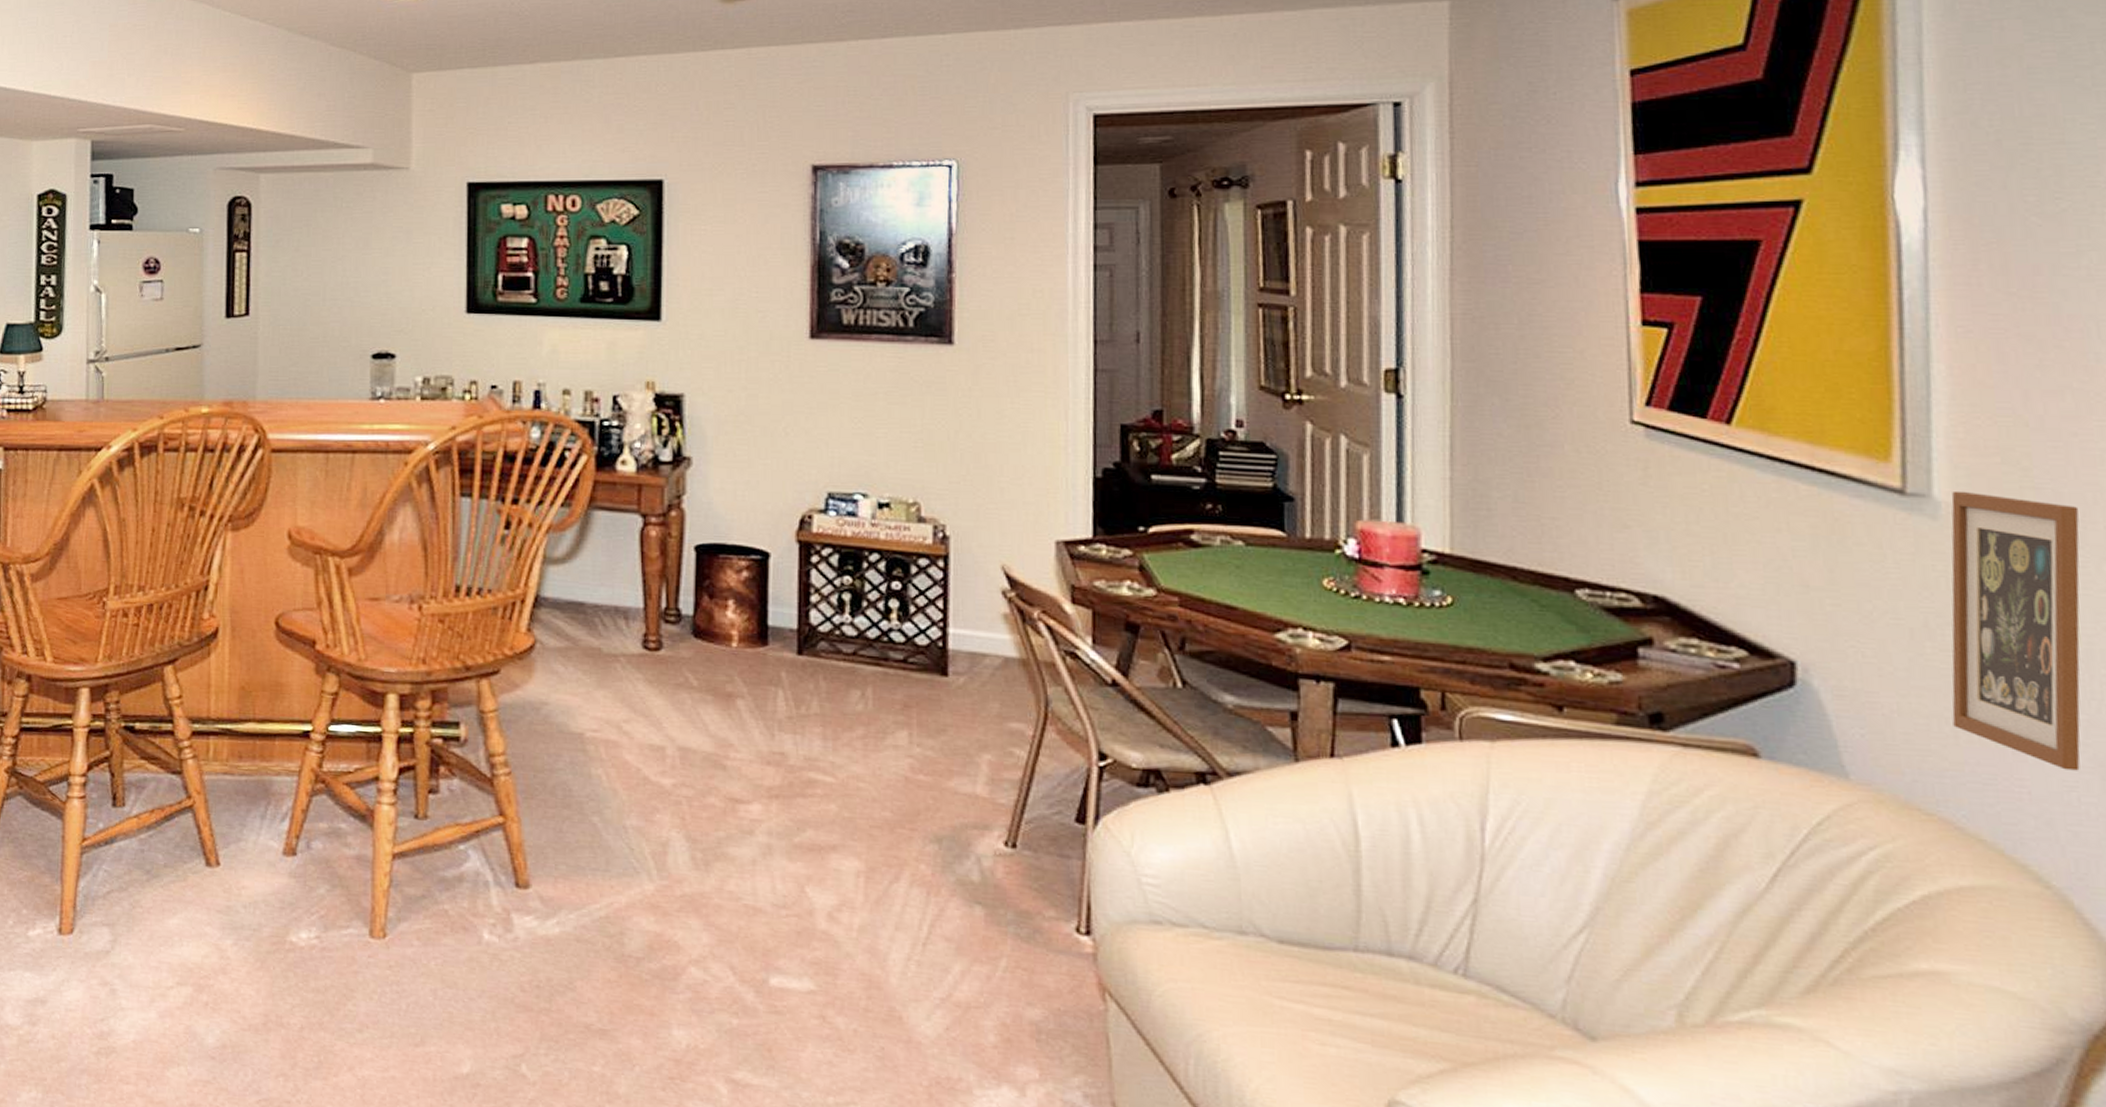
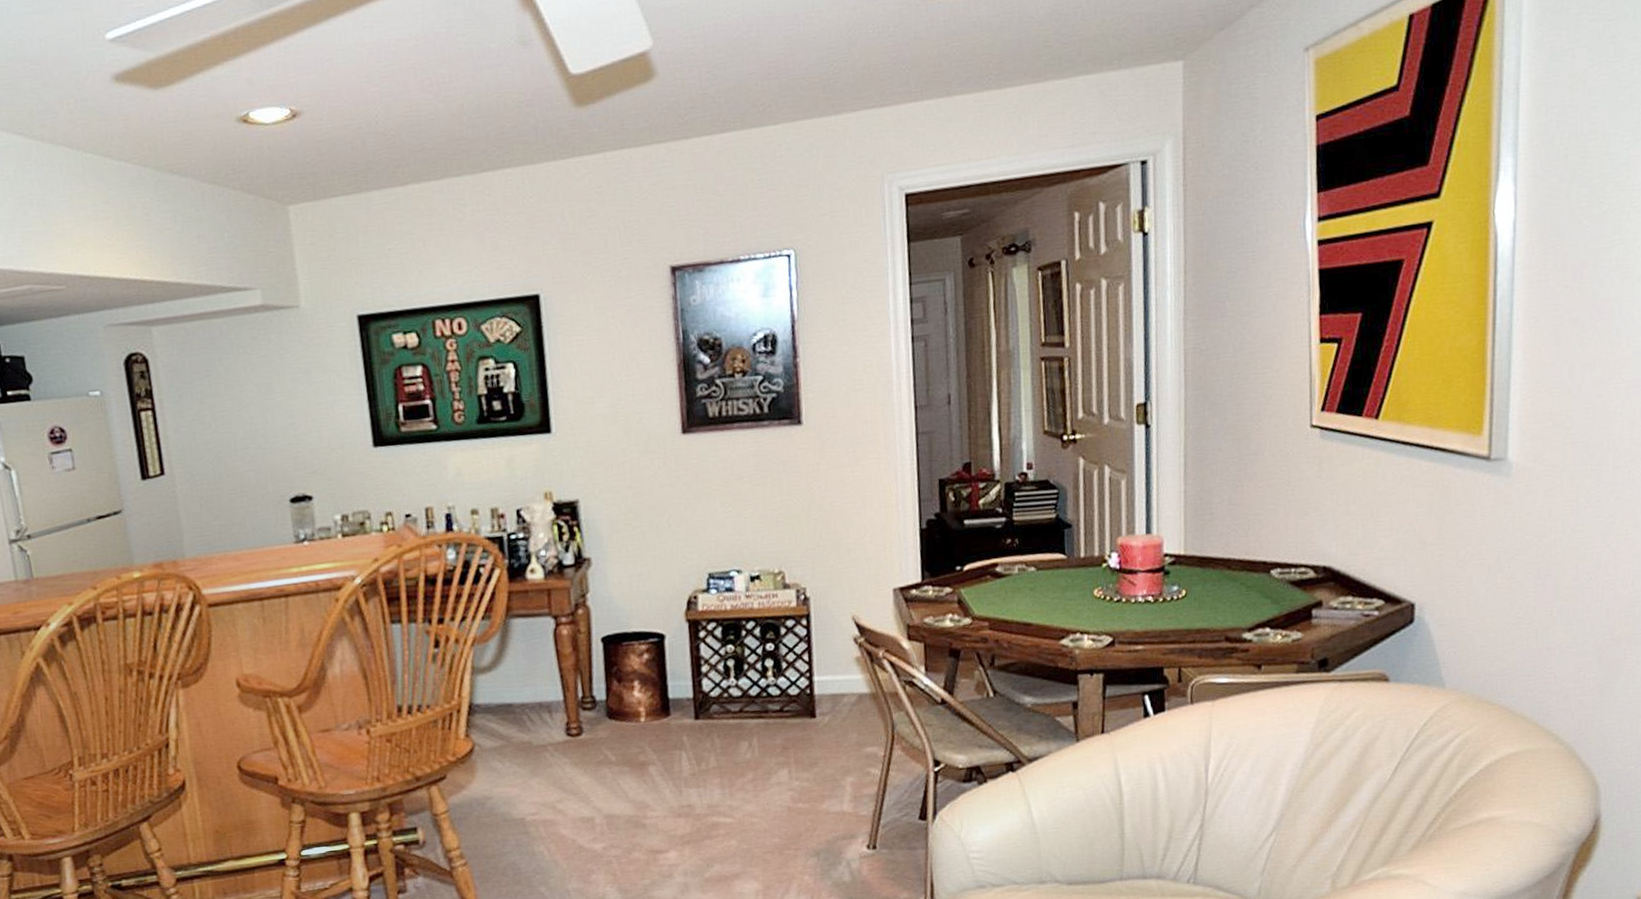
picture frame: present [1951,490,2080,771] -> none [1511,452,1599,656]

